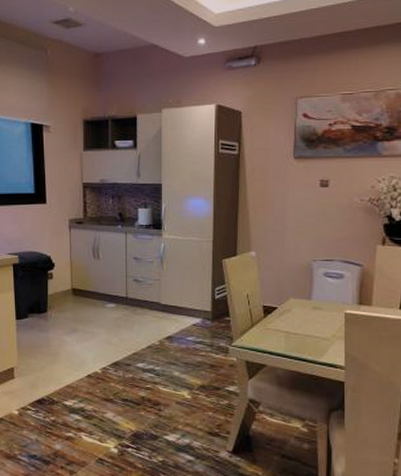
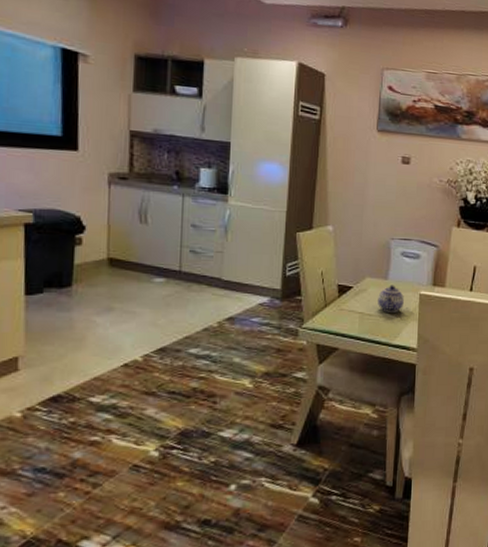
teapot: none [302,305,329,331] -> present [378,285,404,313]

